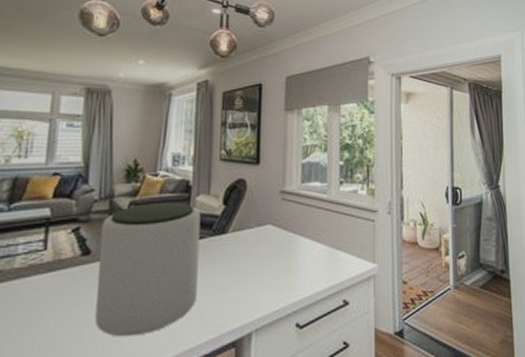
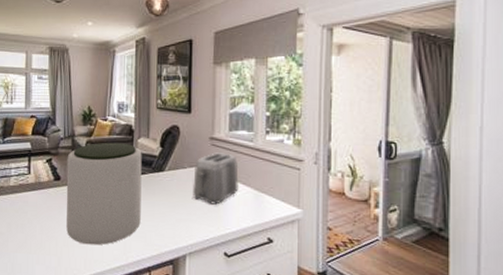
toaster: none [261,207,312,268] -> present [193,152,239,205]

